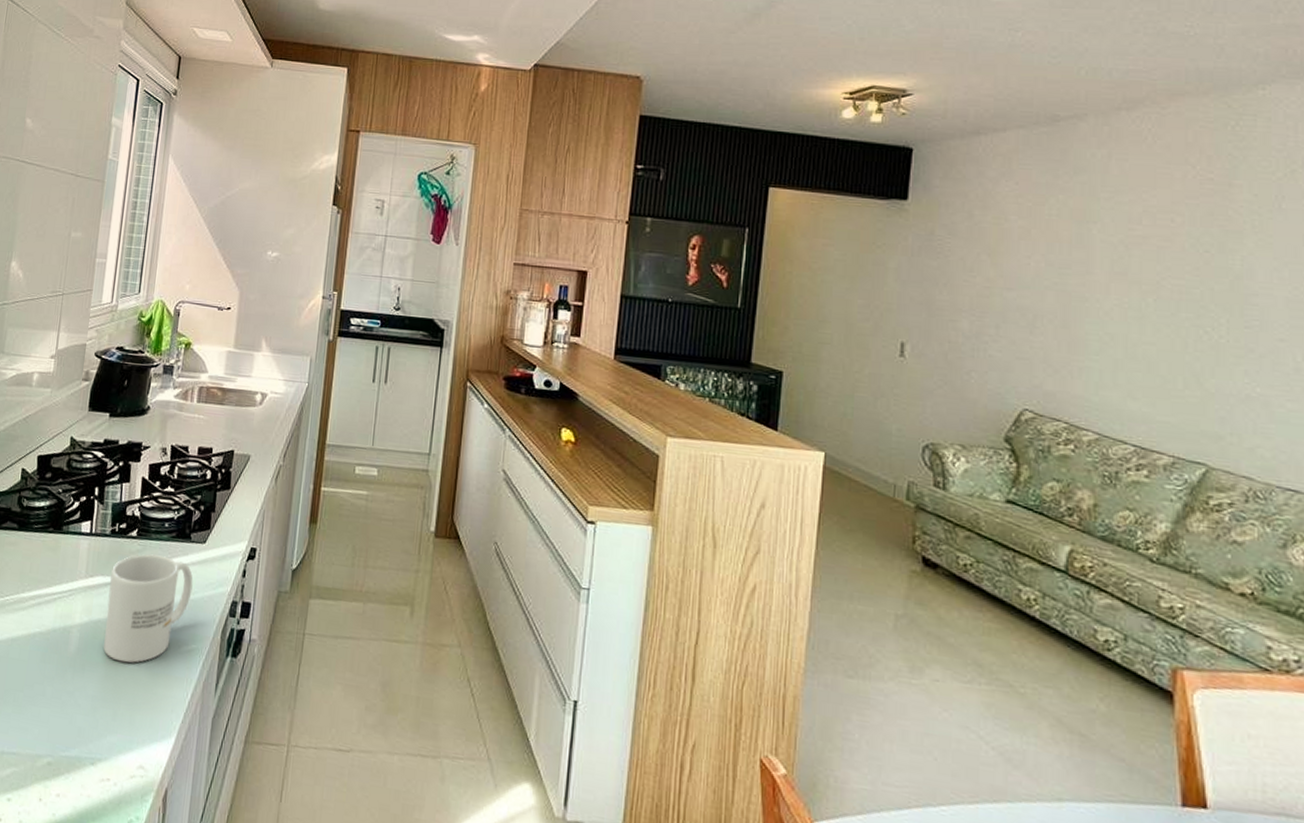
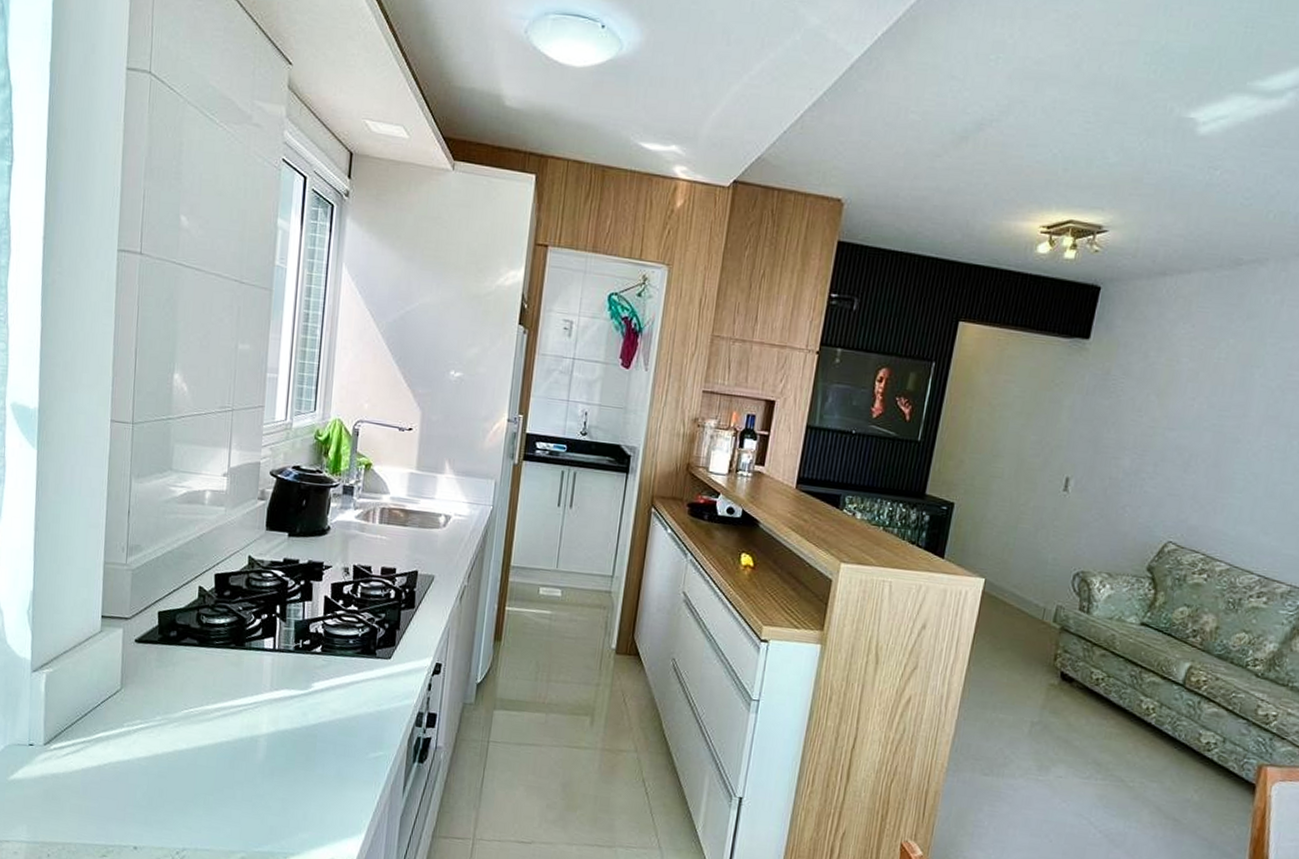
mug: present [103,554,193,663] -> none [292,669,379,769]

